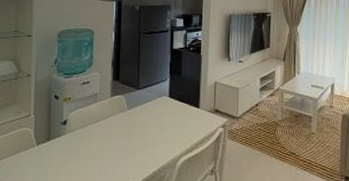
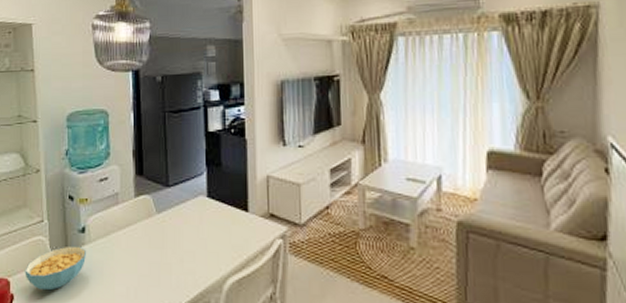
cereal bowl: none [9,135,67,172] -> present [25,246,87,290]

